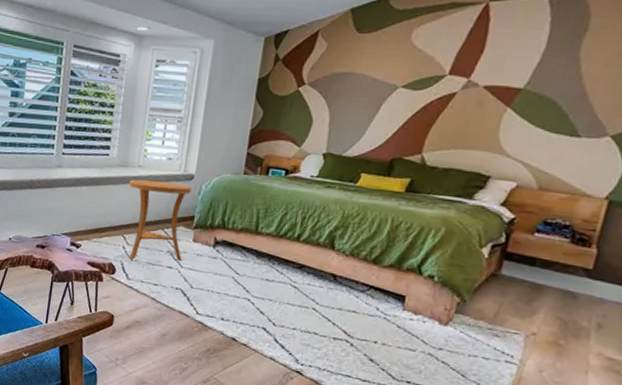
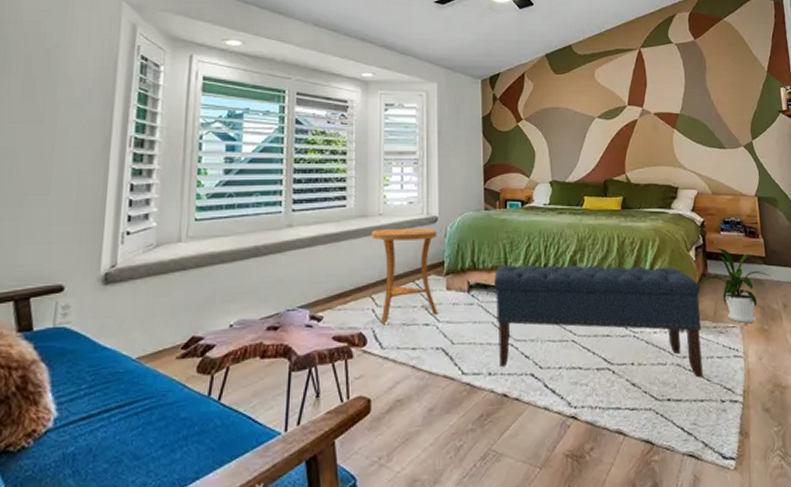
bench: none [233,228,485,372] -> present [494,264,703,378]
house plant: none [482,249,592,334] -> present [698,247,771,323]

